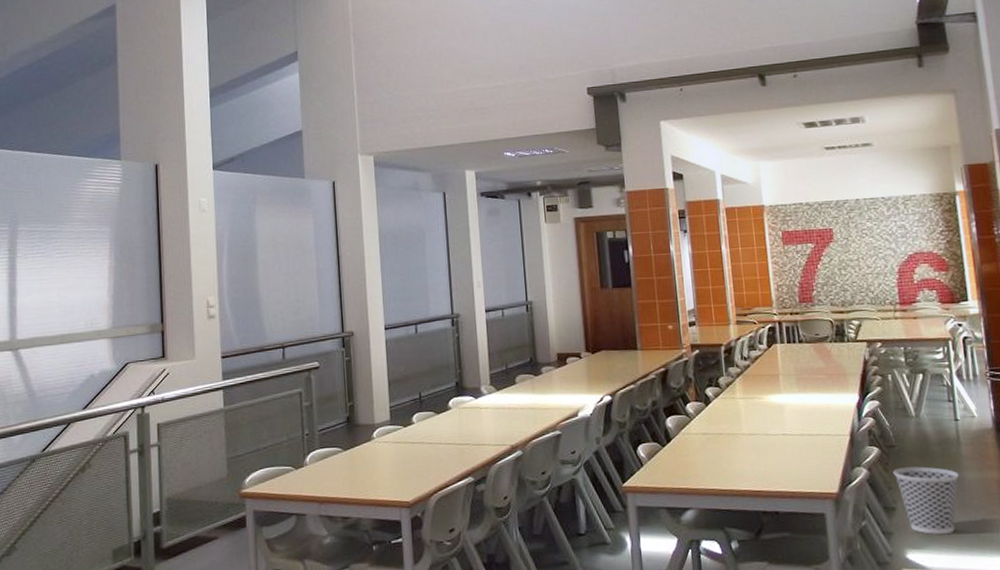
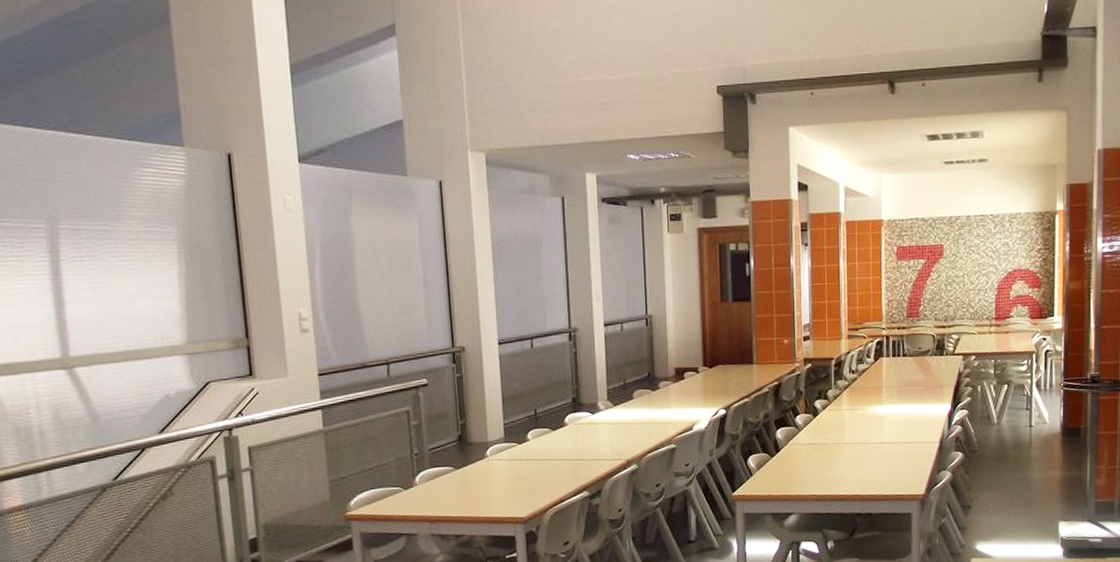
wastebasket: present [893,466,959,534] -> none [973,468,1027,528]

